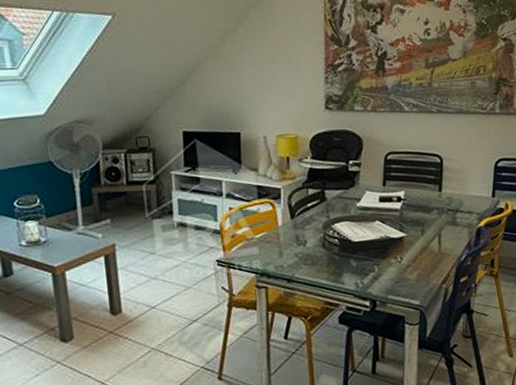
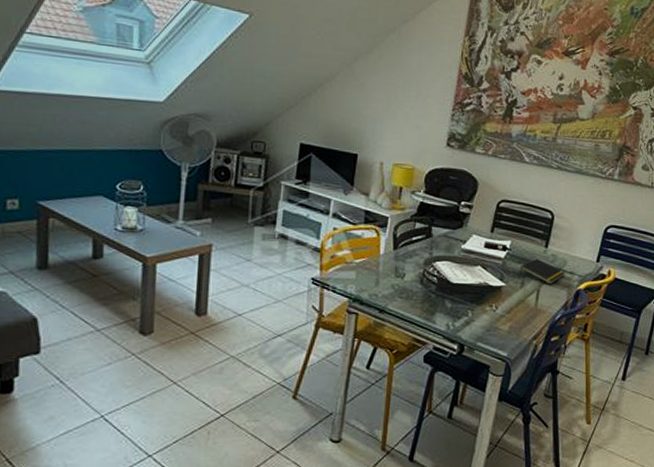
notepad: none [417,204,463,228] -> present [519,259,565,285]

